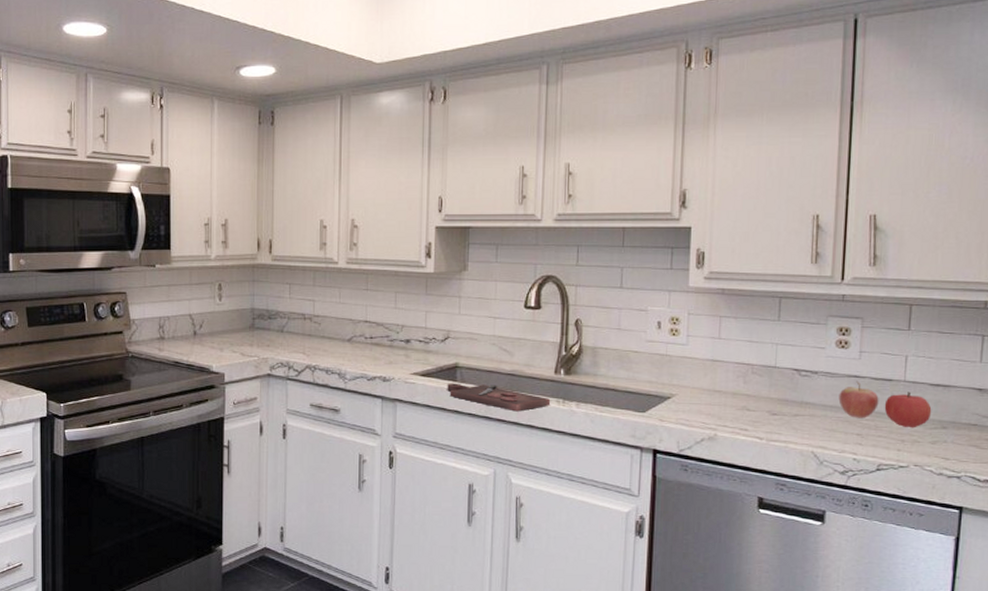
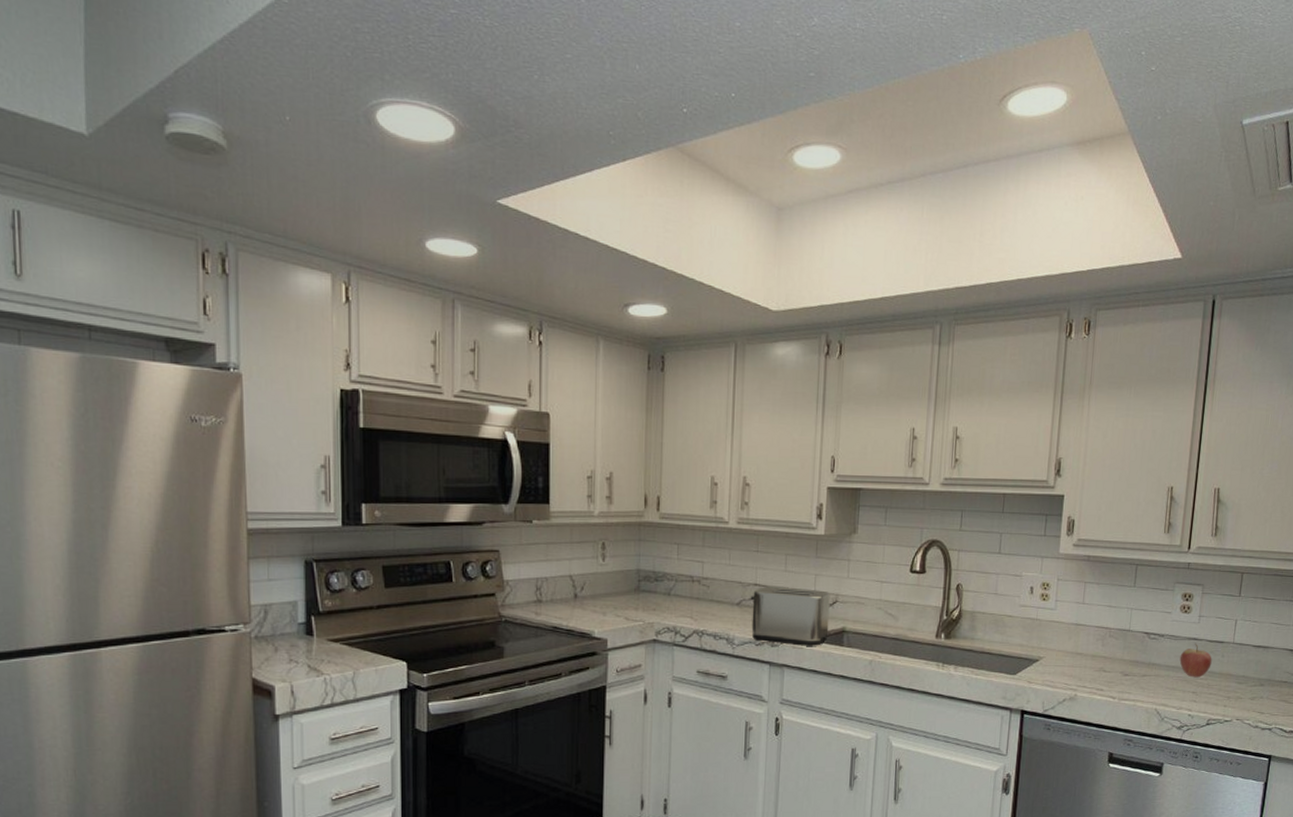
toaster: none [361,323,442,382] -> present [750,587,831,647]
cutting board: present [447,383,551,412] -> none [834,648,931,676]
fruit: present [884,392,932,428] -> none [1216,653,1253,686]

